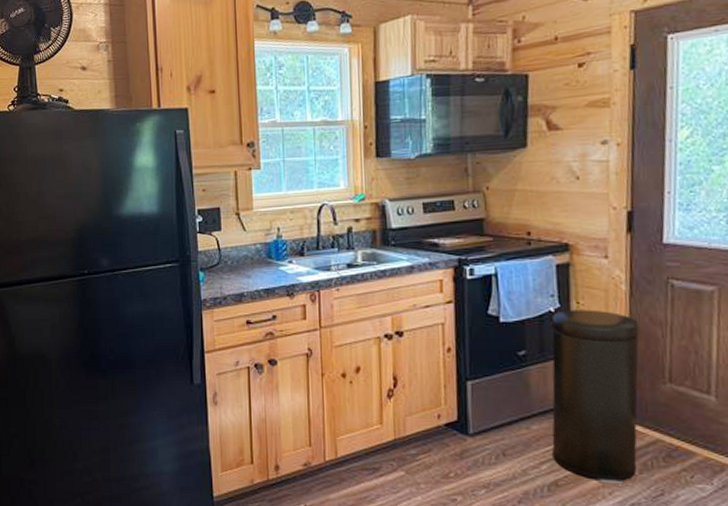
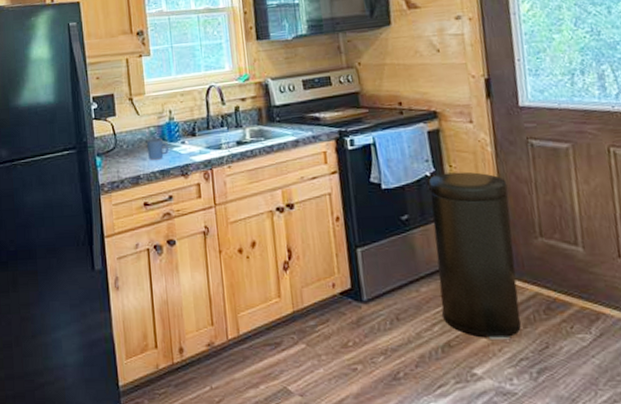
mug: none [251,255,276,279] -> present [146,137,170,161]

